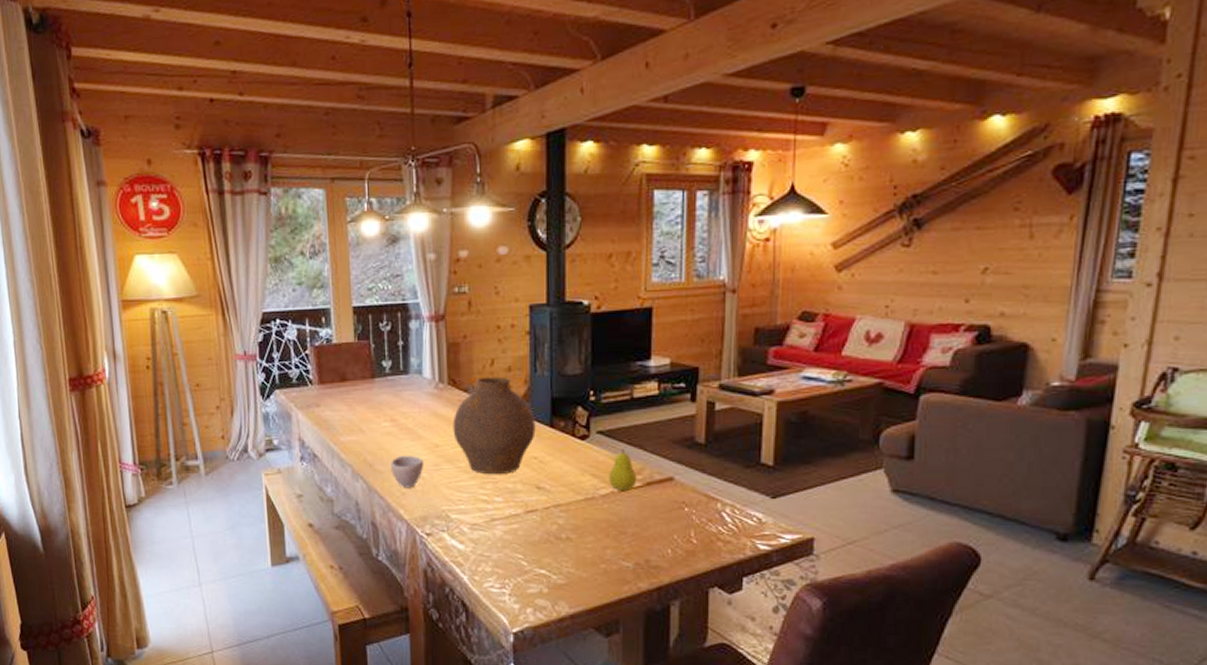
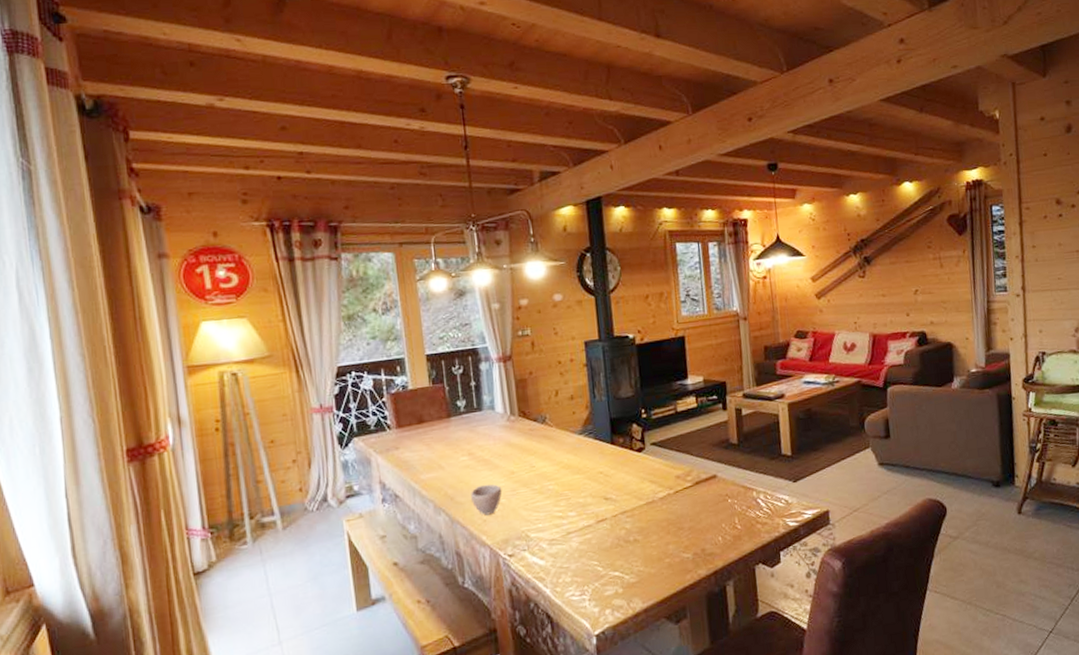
vase: present [452,376,536,475] -> none [525,405,600,493]
fruit: present [609,449,637,490] -> none [664,456,688,492]

